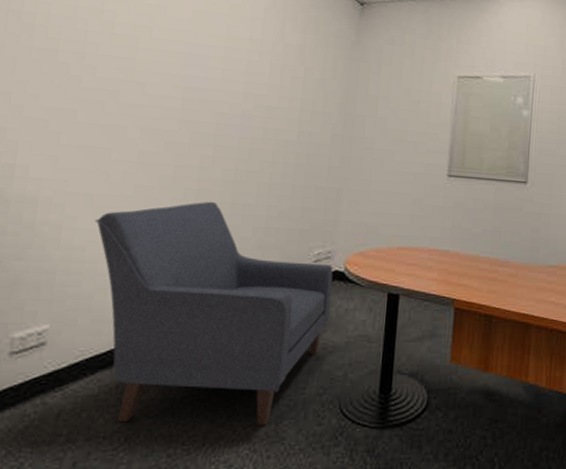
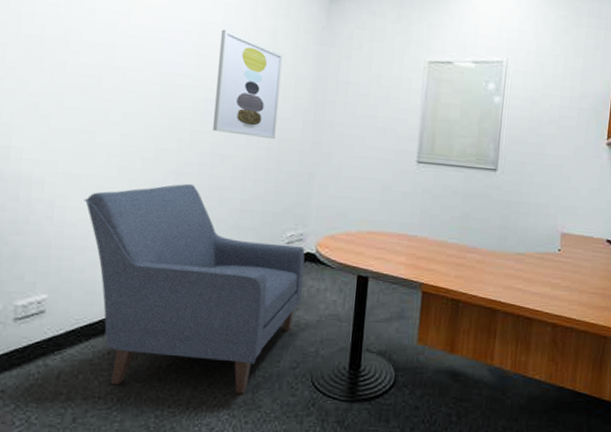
wall art: none [236,44,311,154] -> present [212,29,283,139]

